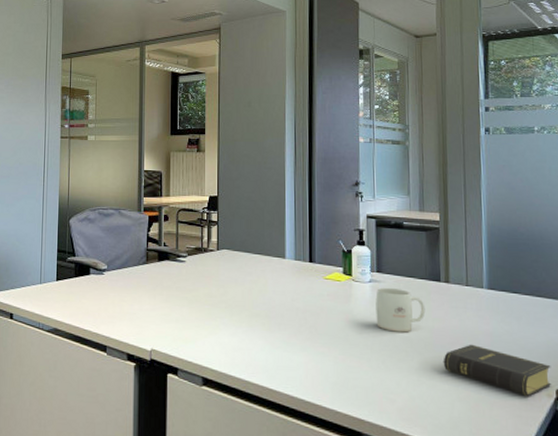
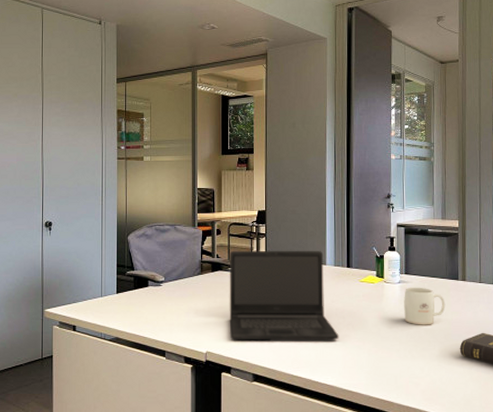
laptop: none [176,238,300,344] -> present [229,250,339,340]

